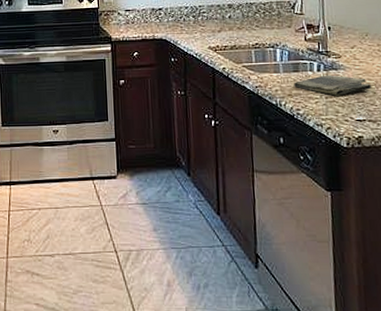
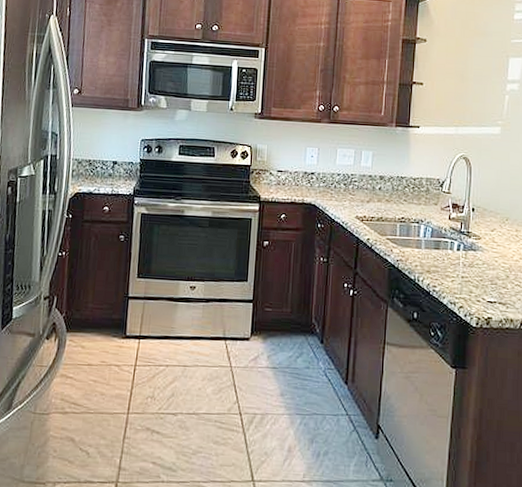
dish towel: present [294,75,371,96] -> none [433,254,505,277]

